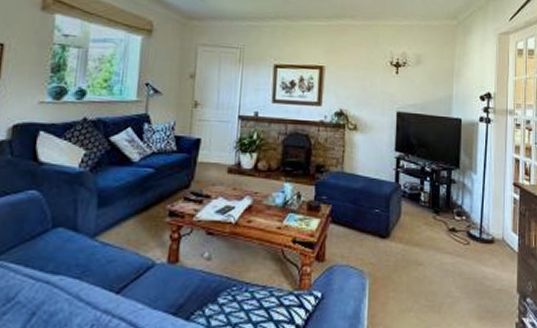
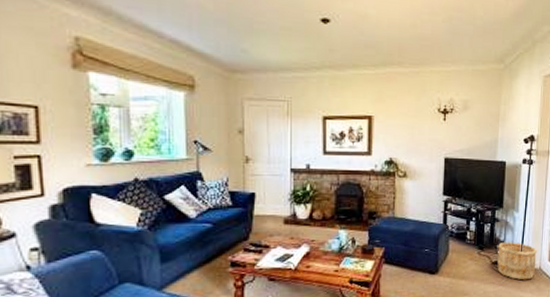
wooden bucket: none [454,207,500,252] -> present [497,242,538,280]

